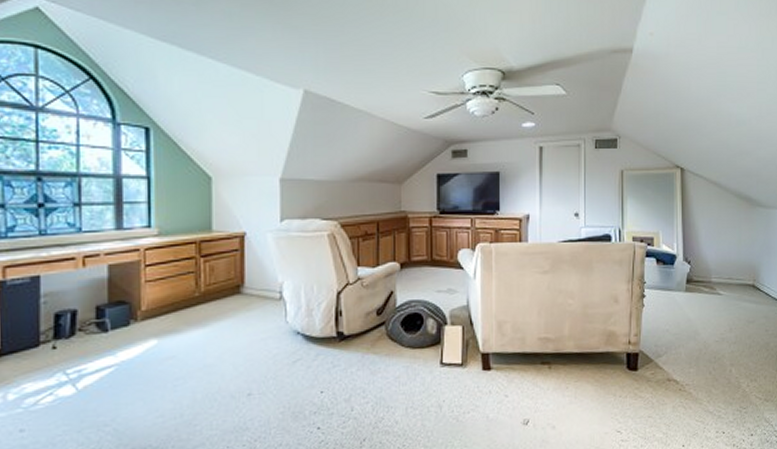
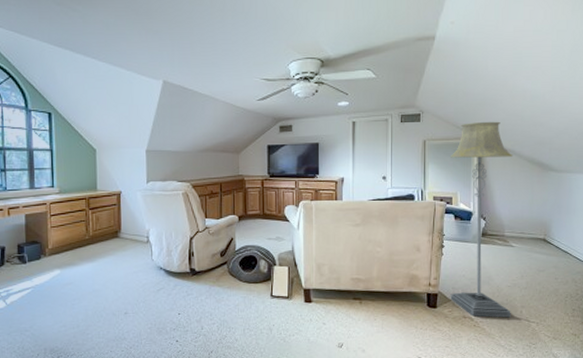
floor lamp: none [650,149,720,379] -> present [449,121,513,318]

